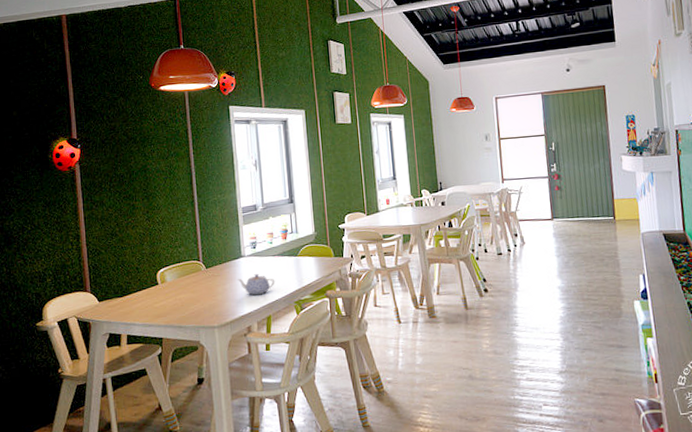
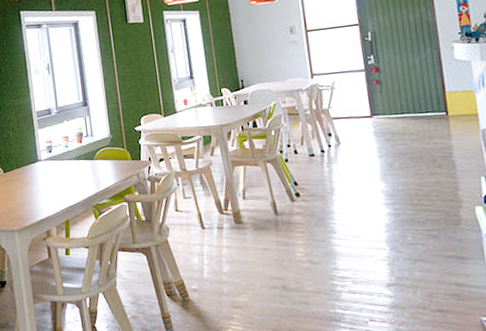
teapot: present [238,274,275,296] -> none [35,178,73,200]

